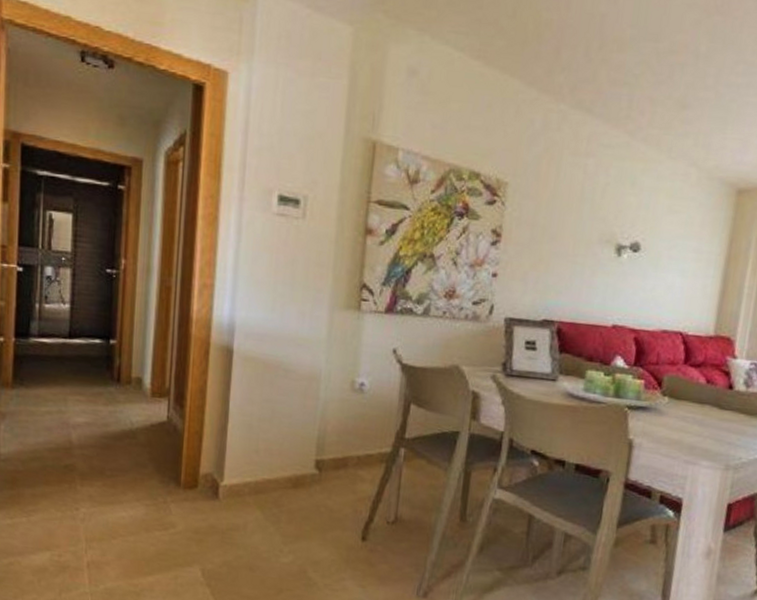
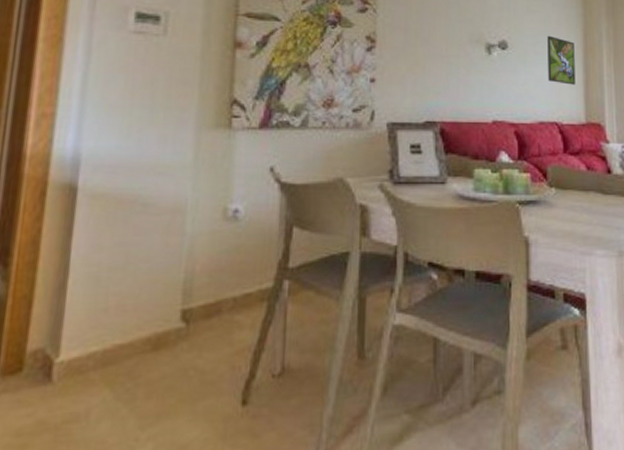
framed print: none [679,239,717,295] -> present [547,35,576,85]

